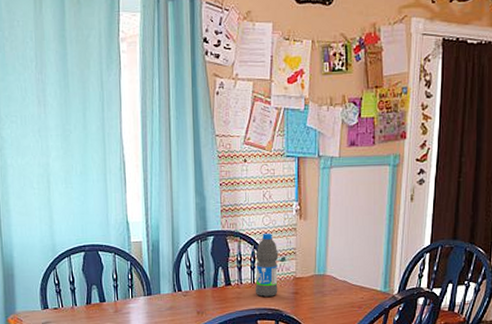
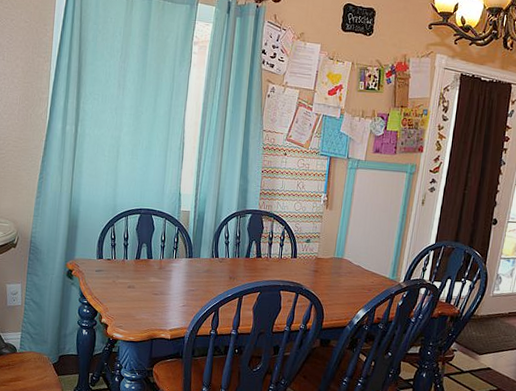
water bottle: present [255,233,279,297] -> none [281,217,305,272]

